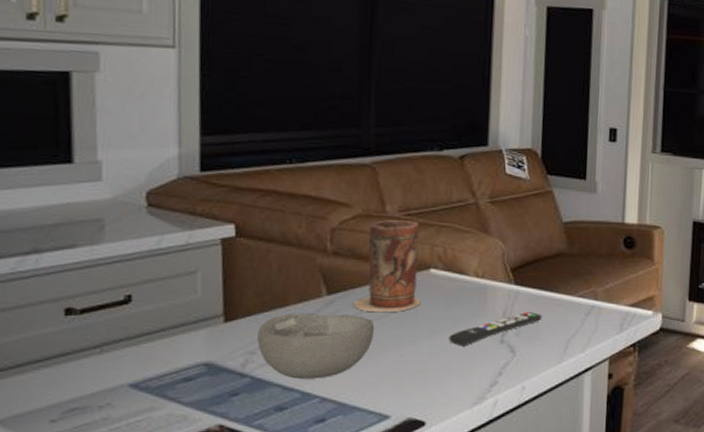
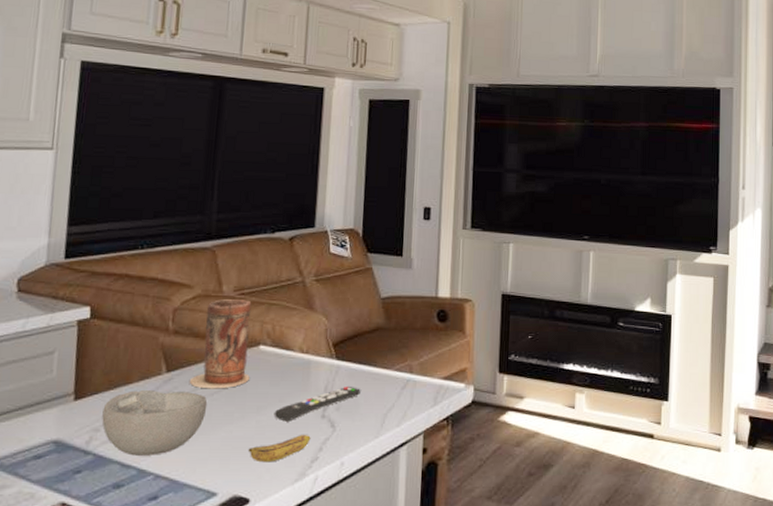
banana: none [421,358,489,387] -> present [248,434,311,463]

